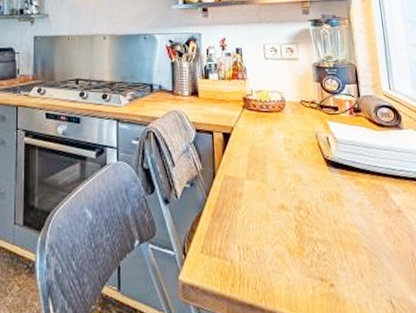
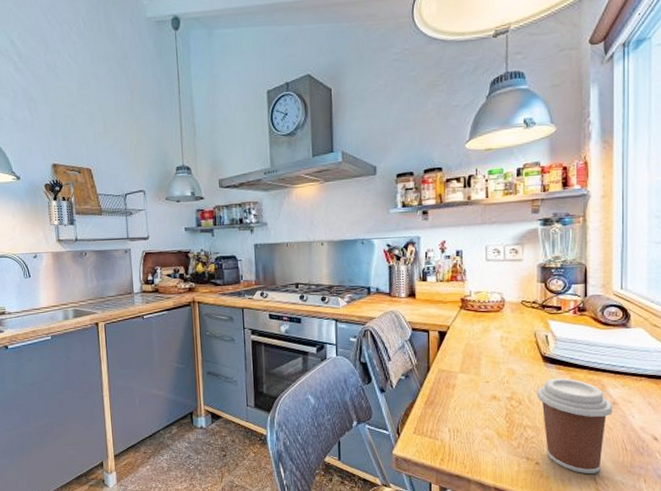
coffee cup: none [324,183,399,296] -> present [537,378,613,474]

